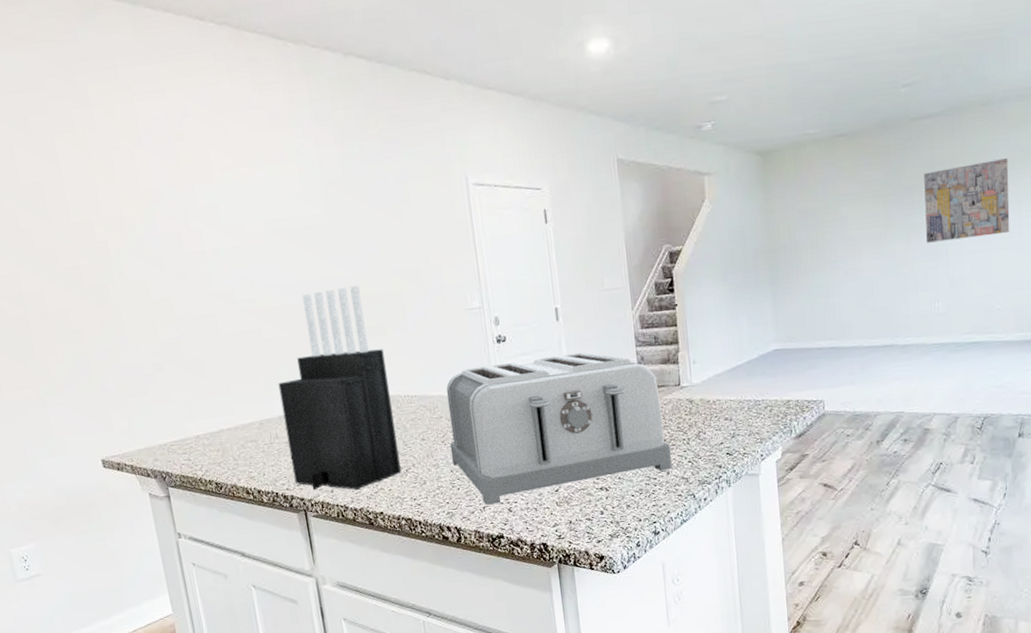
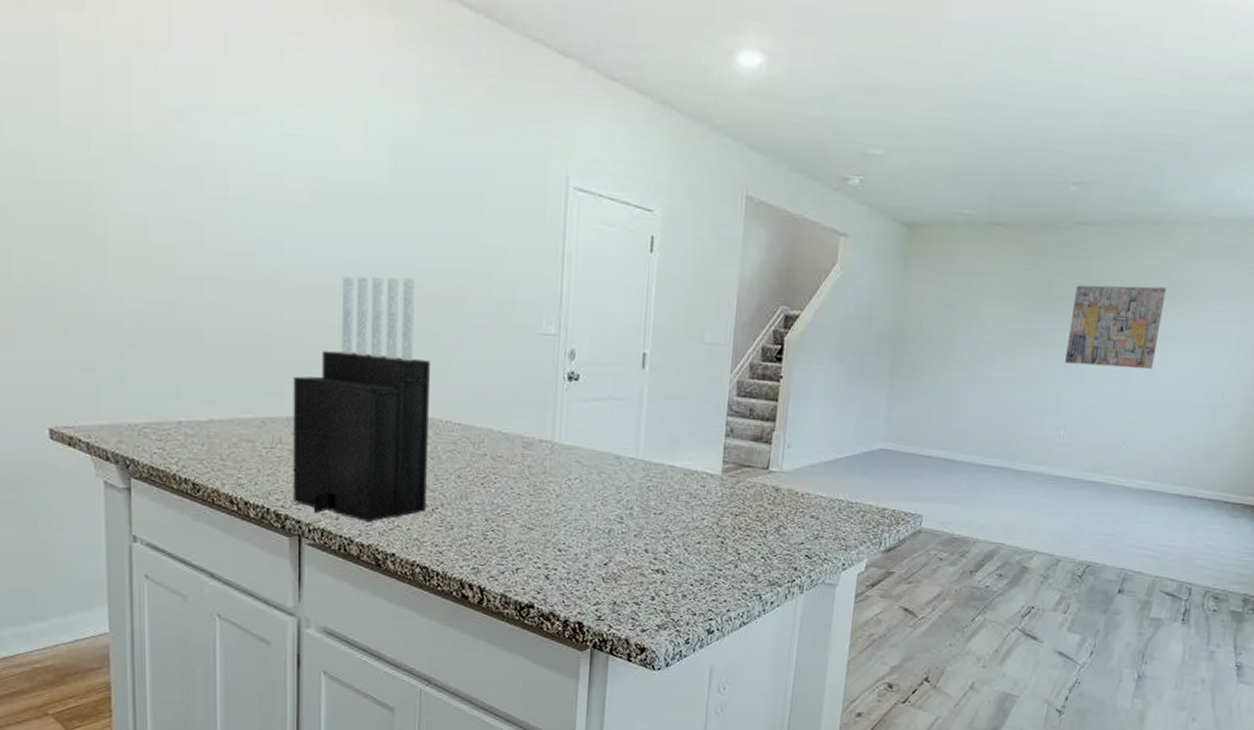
toaster: present [446,352,672,505] -> none [489,403,744,568]

